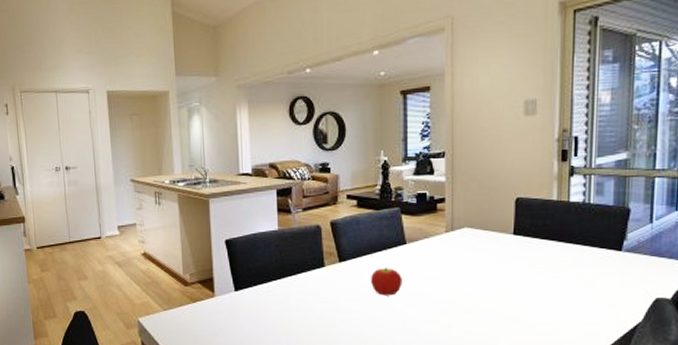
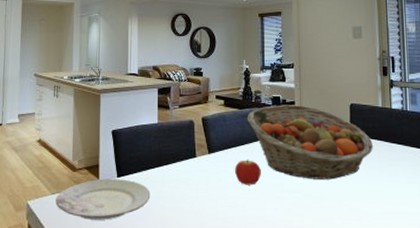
plate: none [168,293,274,336] -> present [55,178,150,220]
fruit basket: none [385,202,543,287] -> present [247,105,374,180]

